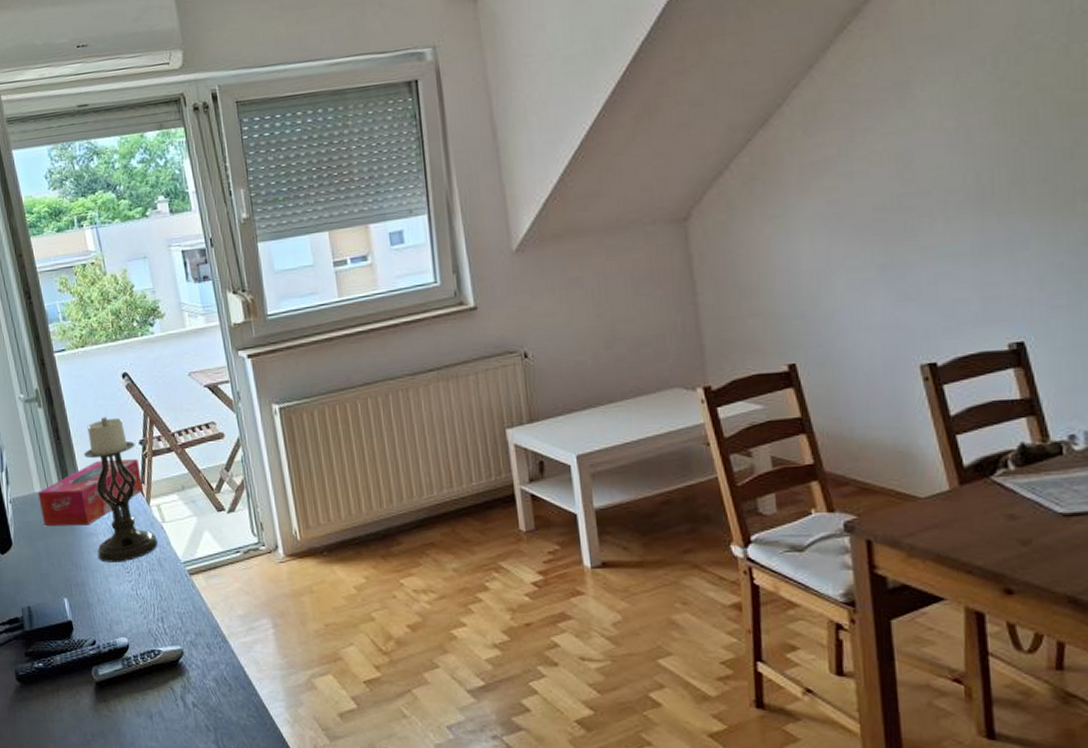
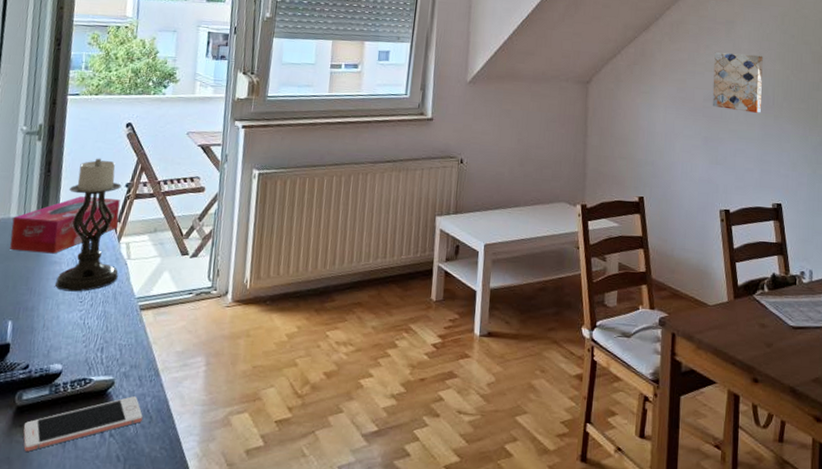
cell phone: none [107,665,222,725] -> present [23,396,143,452]
wall art: none [882,125,972,218] -> present [712,52,763,113]

